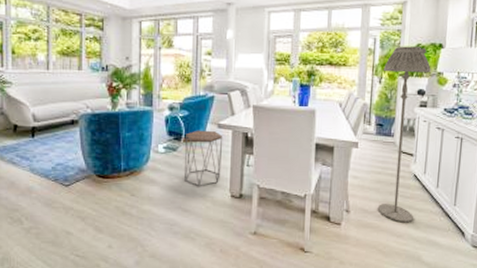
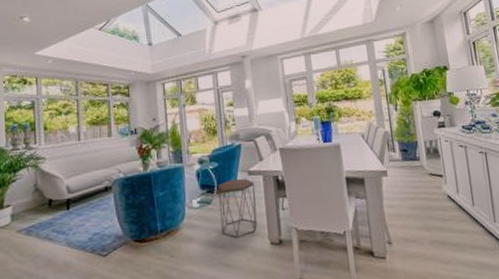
floor lamp: present [378,46,431,223] -> none [396,71,457,248]

